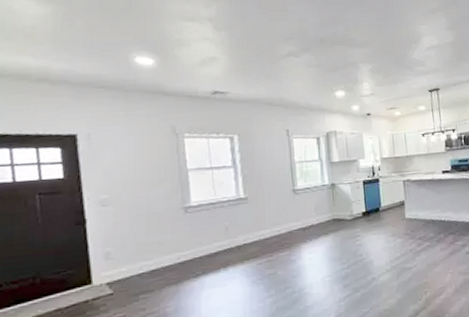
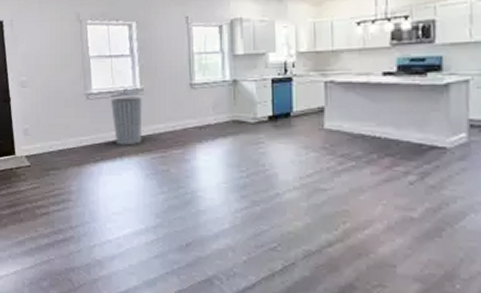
trash can: none [211,198,248,256] -> present [110,88,143,146]

